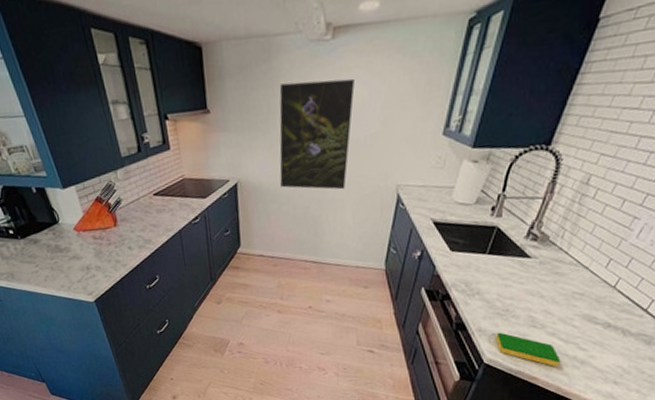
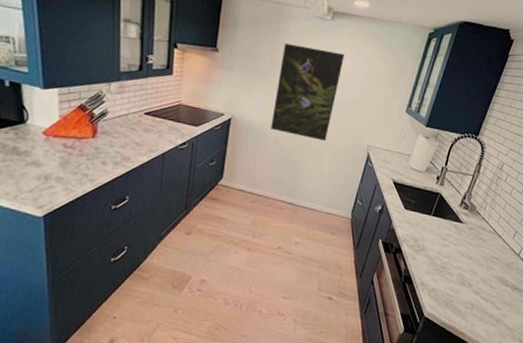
dish sponge: present [496,332,561,366] -> none [434,287,482,323]

